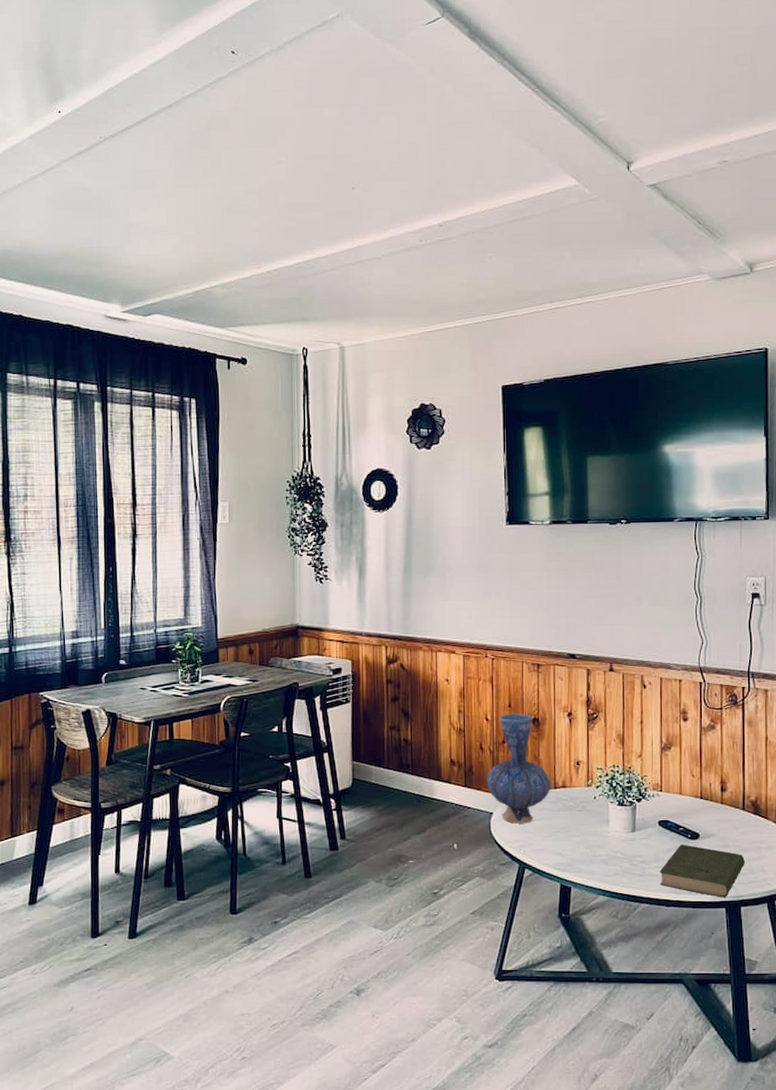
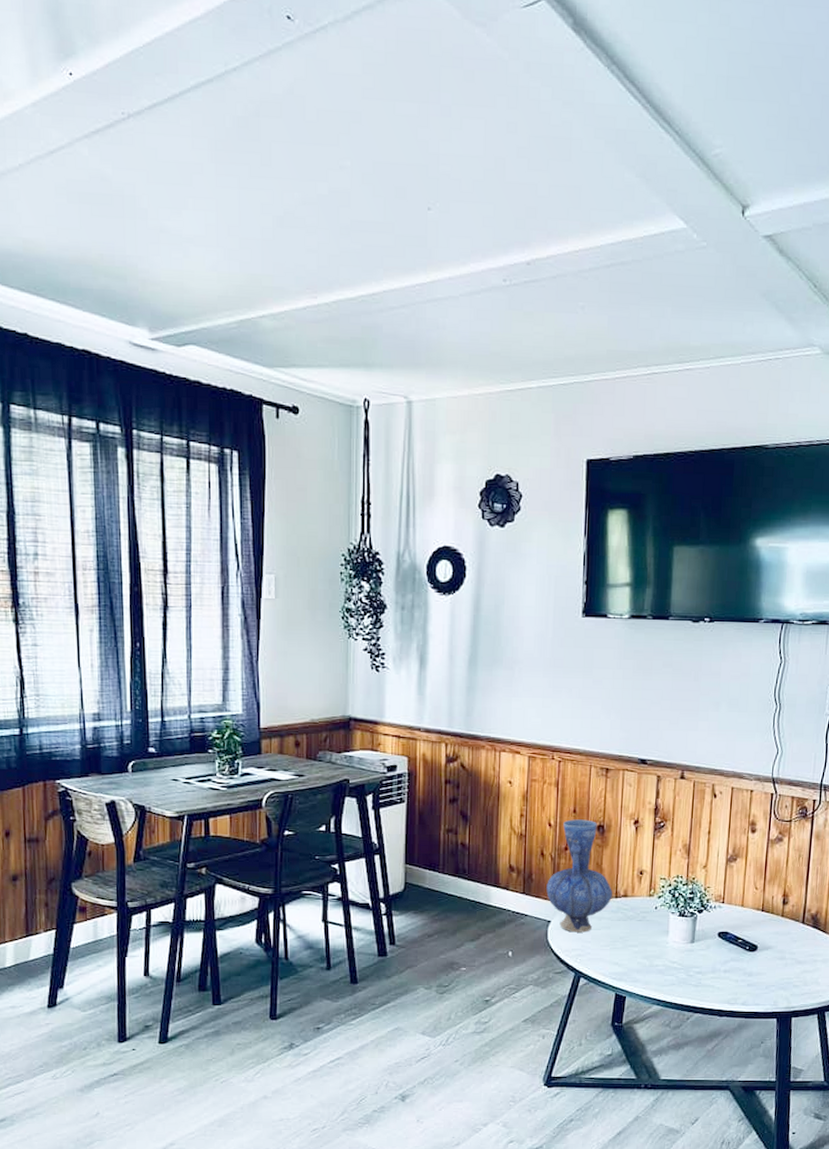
book: present [659,844,745,899] -> none [714,956,800,1010]

